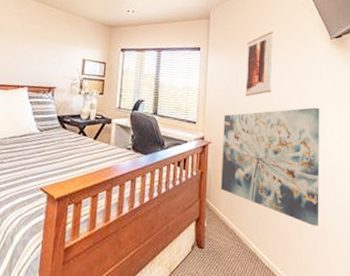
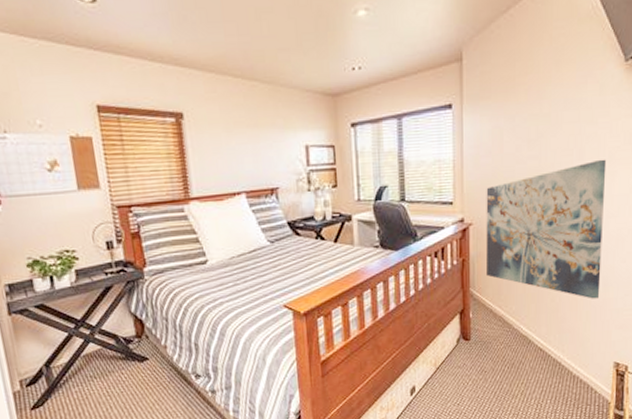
wall art: present [245,31,273,97] -> none [512,63,548,160]

